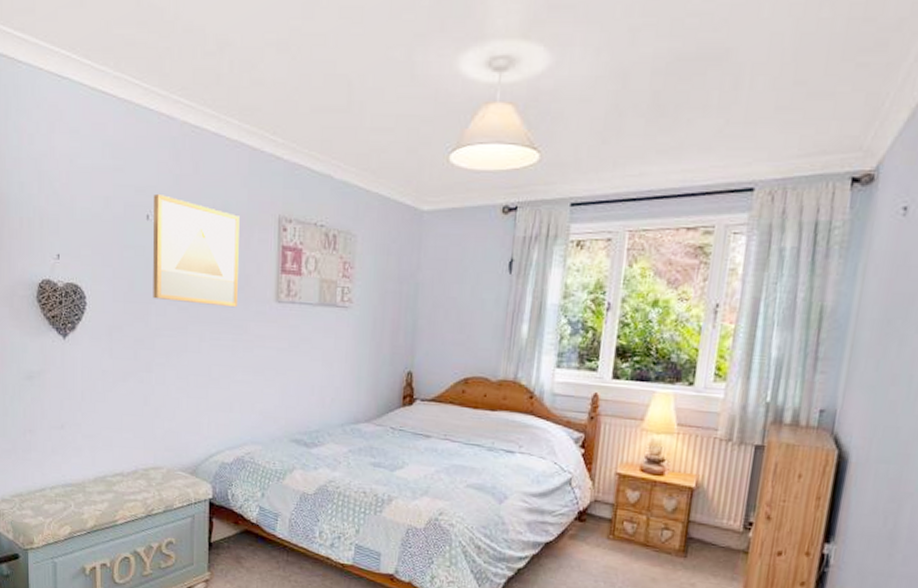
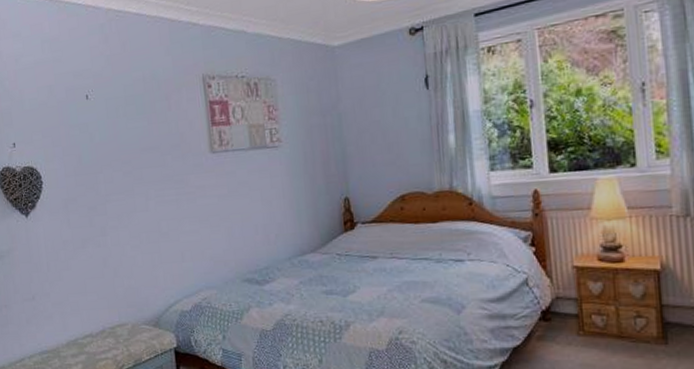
wall art: present [153,194,240,308] -> none [89,75,176,169]

